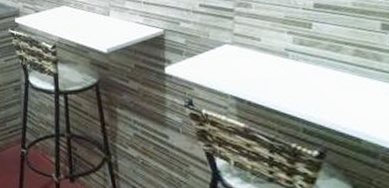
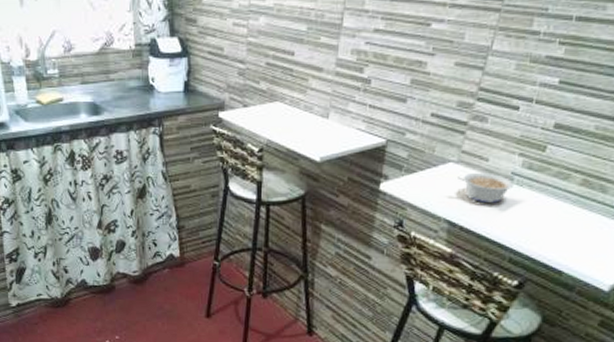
legume: none [235,51,291,78] -> present [458,172,515,203]

